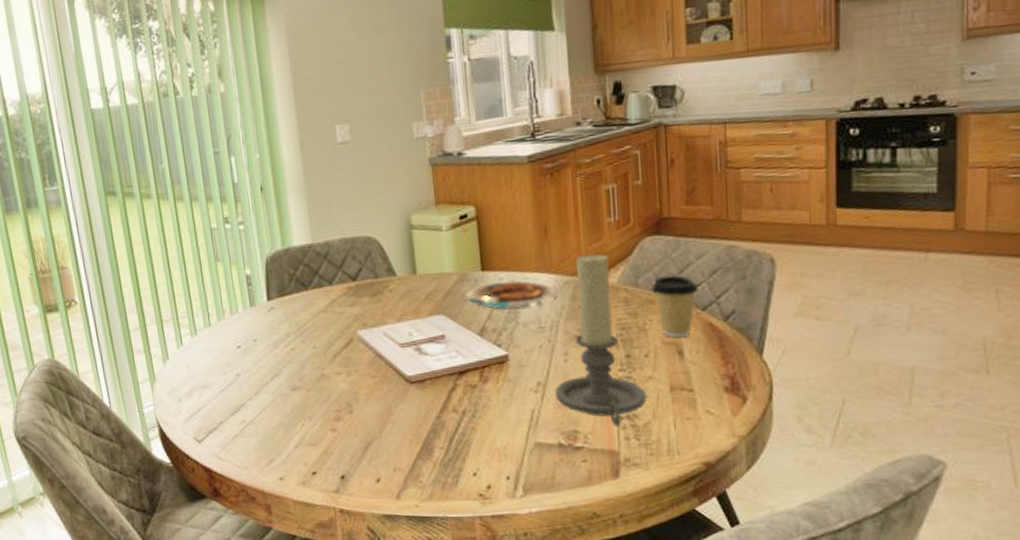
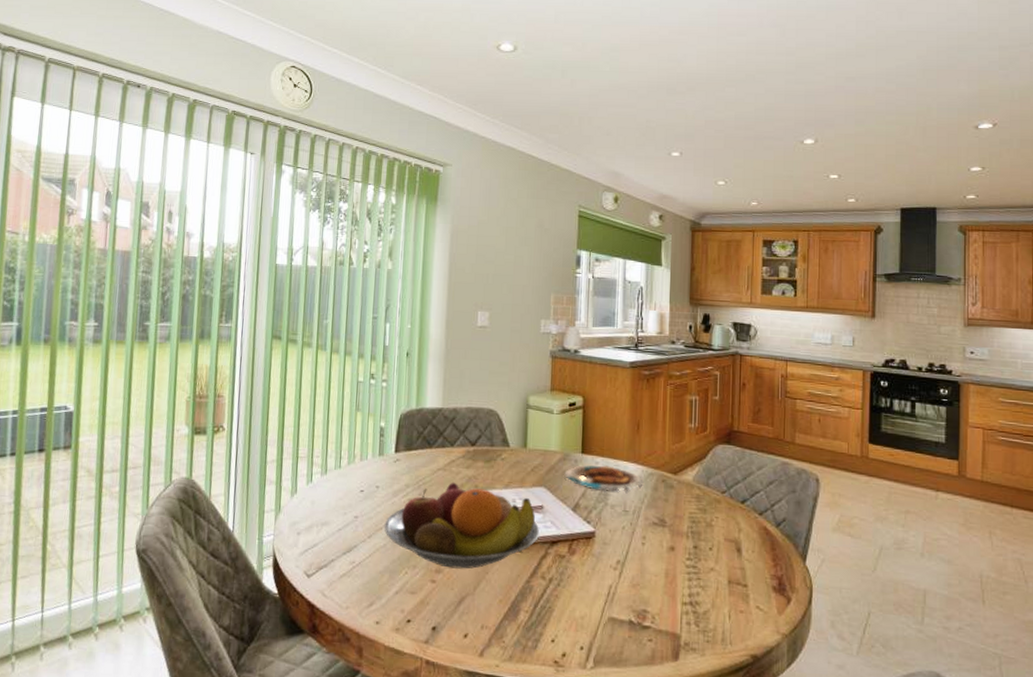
fruit bowl: none [269,323,445,414] -> present [384,482,540,569]
candle holder: present [555,253,648,427] -> none [631,452,709,611]
coffee cup: present [651,275,699,338] -> none [719,480,758,537]

